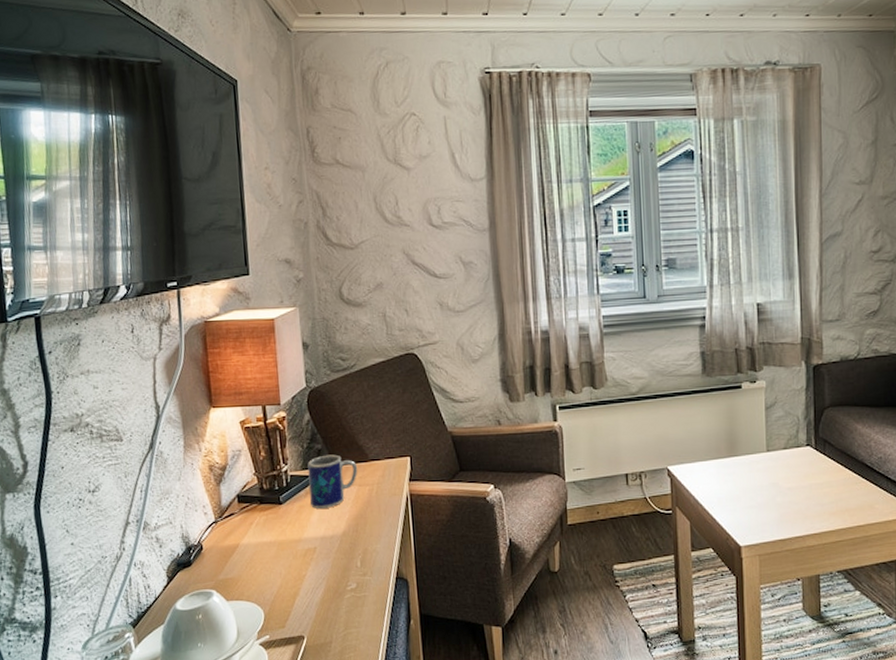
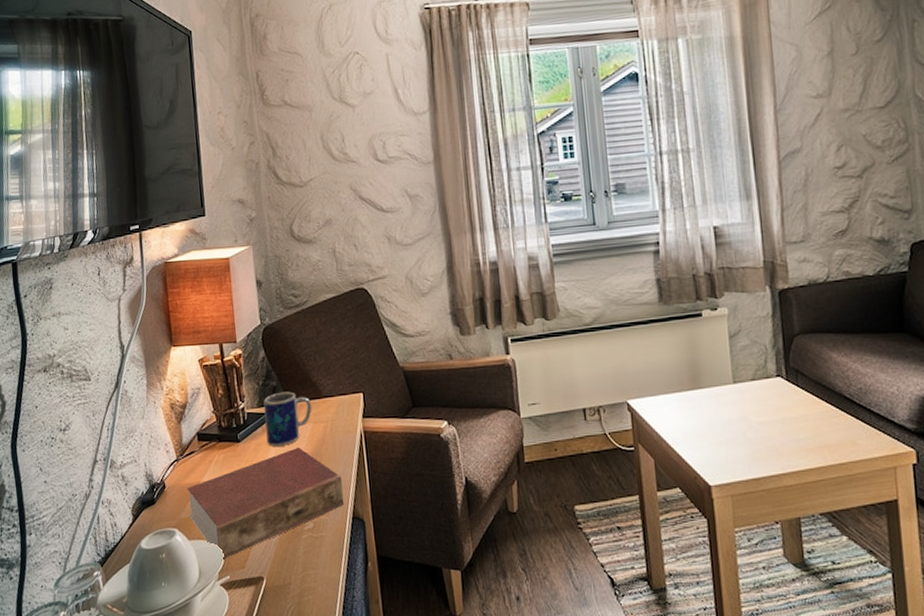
book: none [225,509,388,621] -> present [186,447,345,561]

